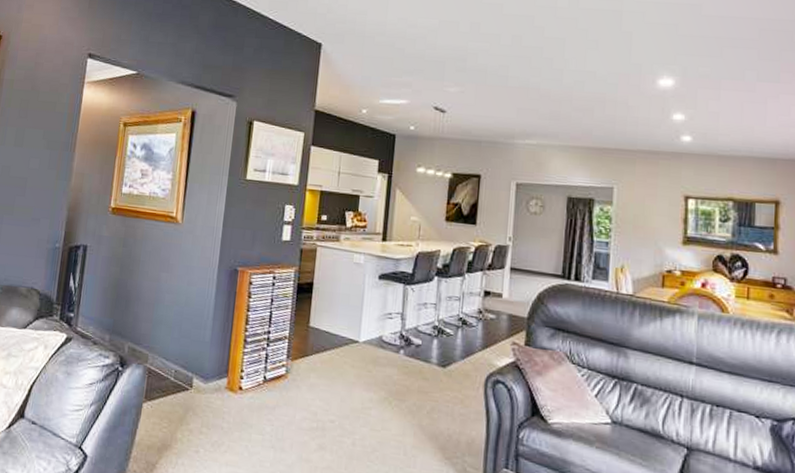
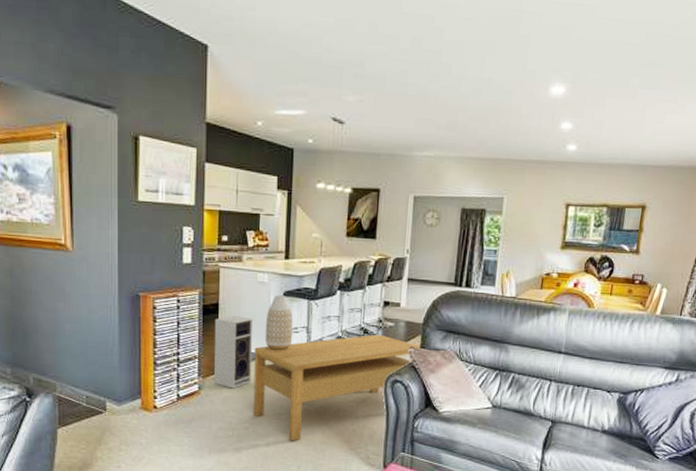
speaker: none [302,296,347,375] -> present [214,316,253,389]
coffee table: none [340,326,524,442] -> present [253,334,420,441]
vase: none [357,277,387,338] -> present [265,295,293,351]

